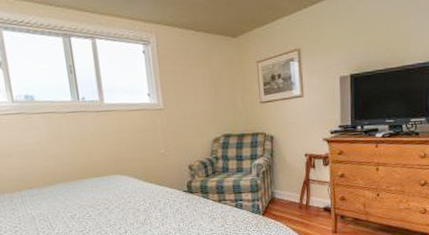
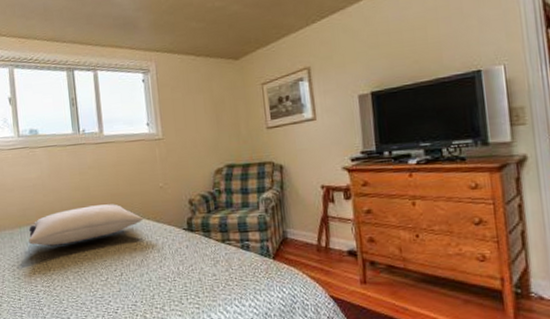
pillow: none [30,169,146,209] -> present [29,204,144,247]

